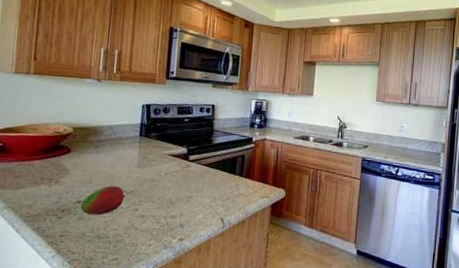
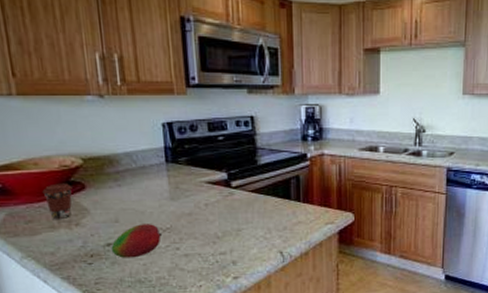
coffee cup: none [34,146,60,177] -> present [42,183,73,220]

